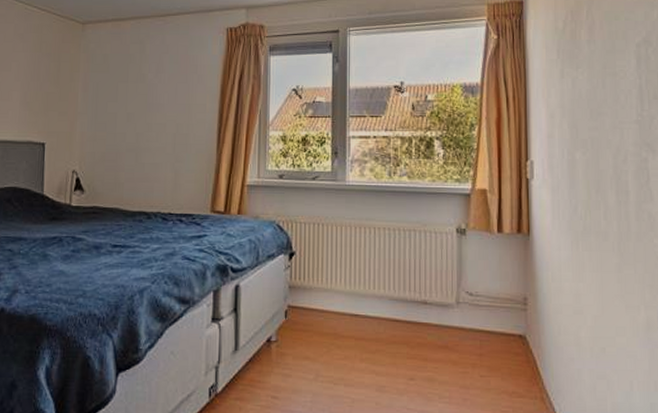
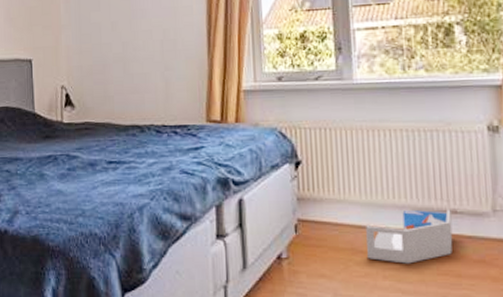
storage bin: none [348,300,422,348] -> present [366,209,453,264]

